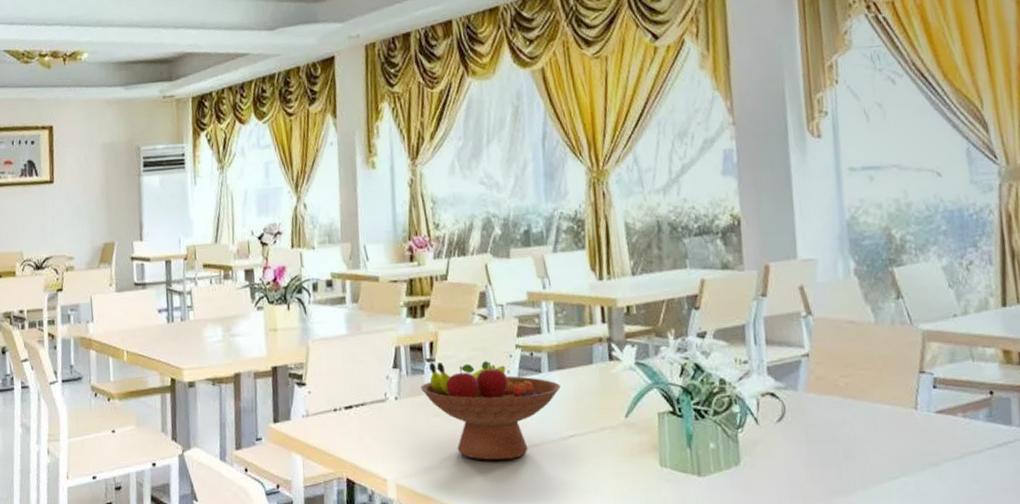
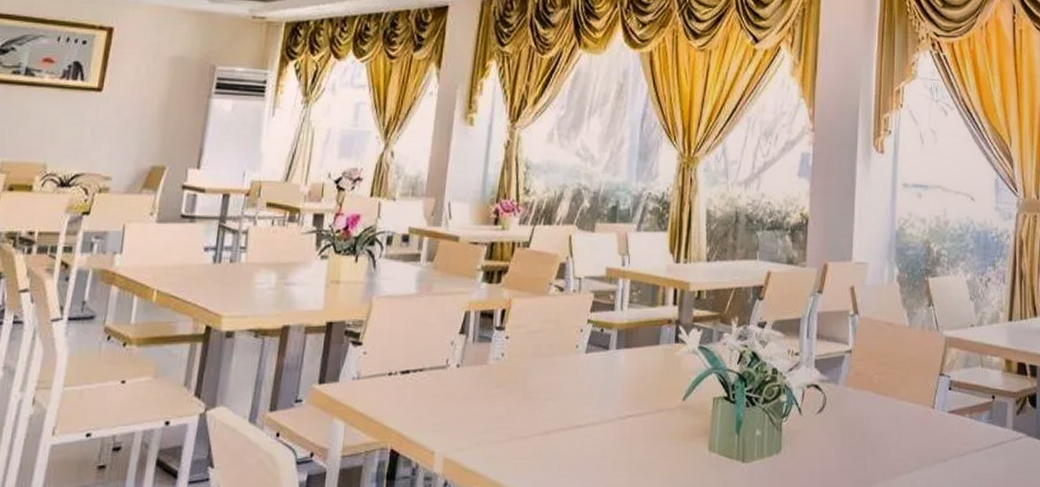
fruit bowl: present [421,361,560,461] -> none [486,330,625,438]

